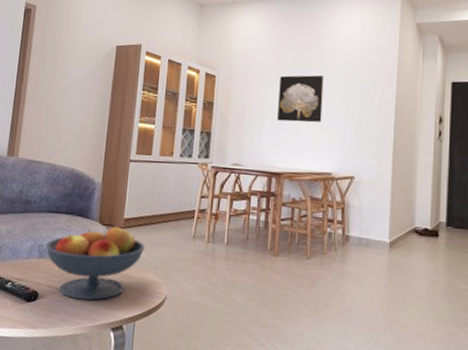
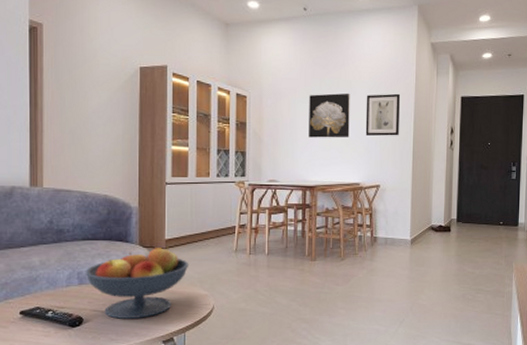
wall art: none [339,76,381,123] -> present [365,93,401,136]

